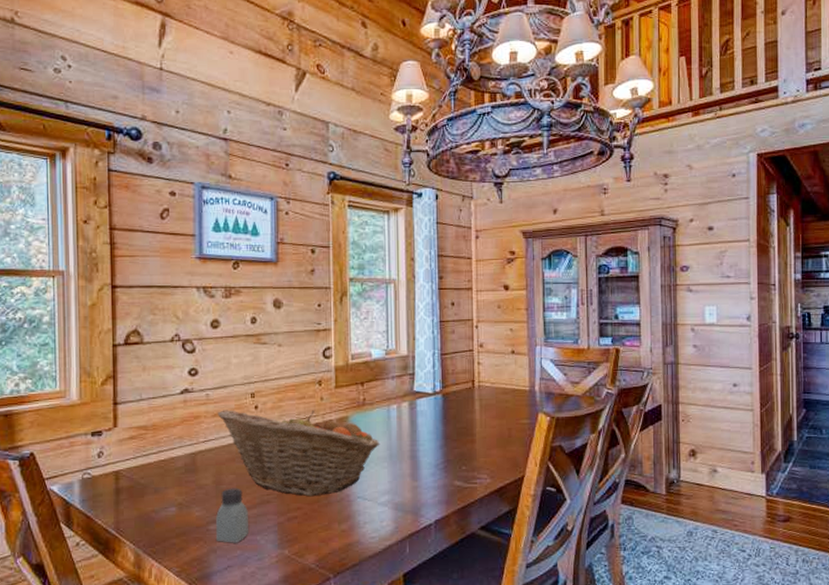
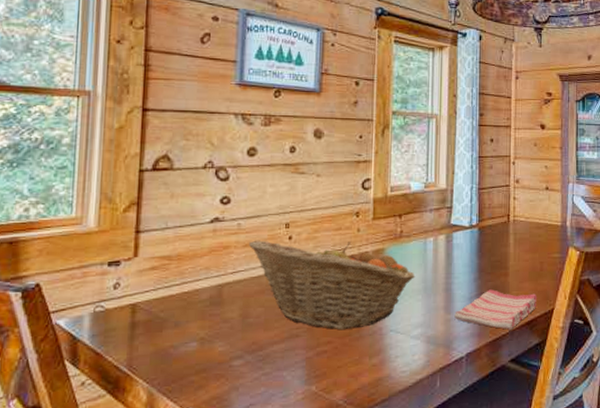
saltshaker: present [215,488,248,543] -> none [238,321,275,380]
dish towel: none [421,457,507,497] -> present [454,289,538,330]

